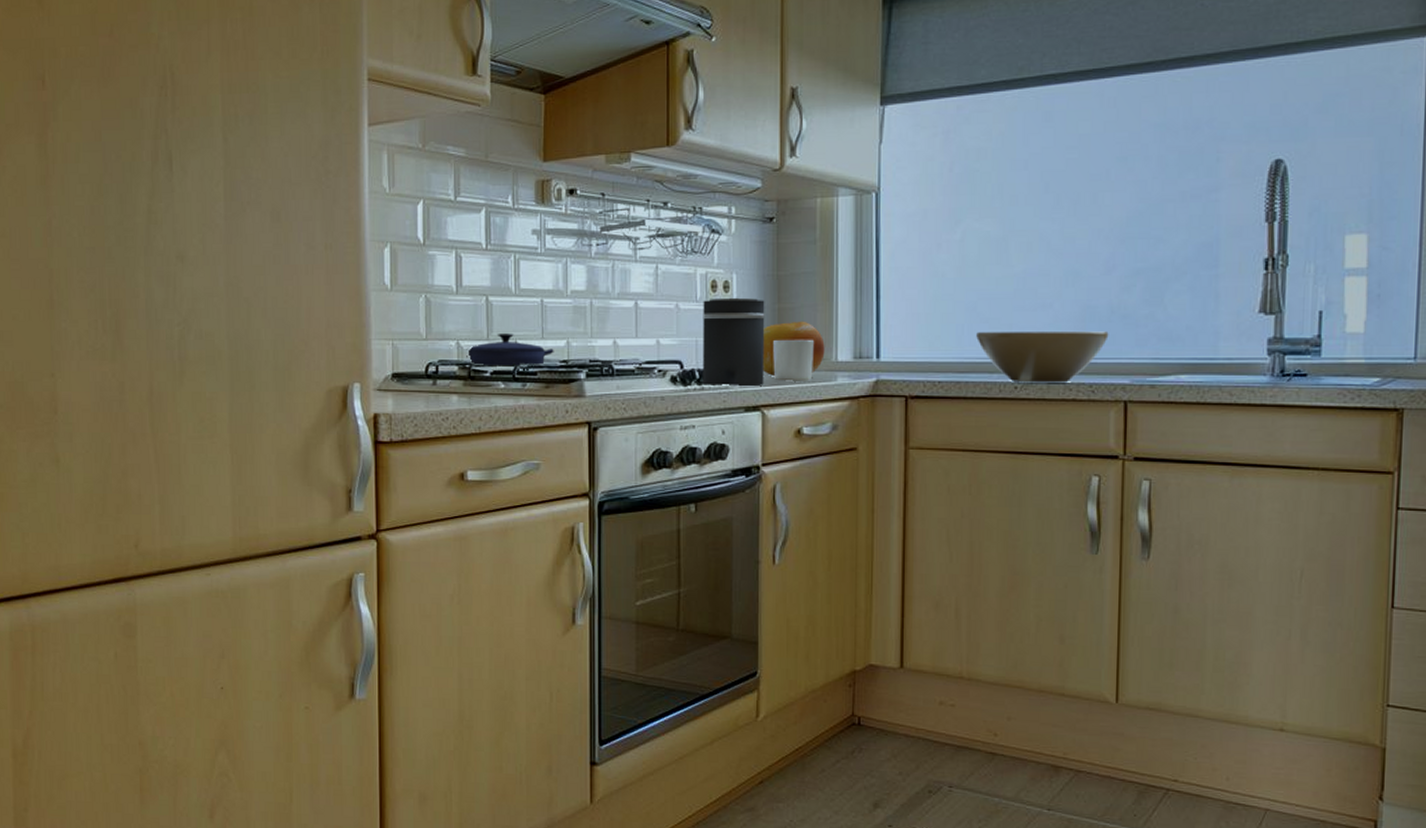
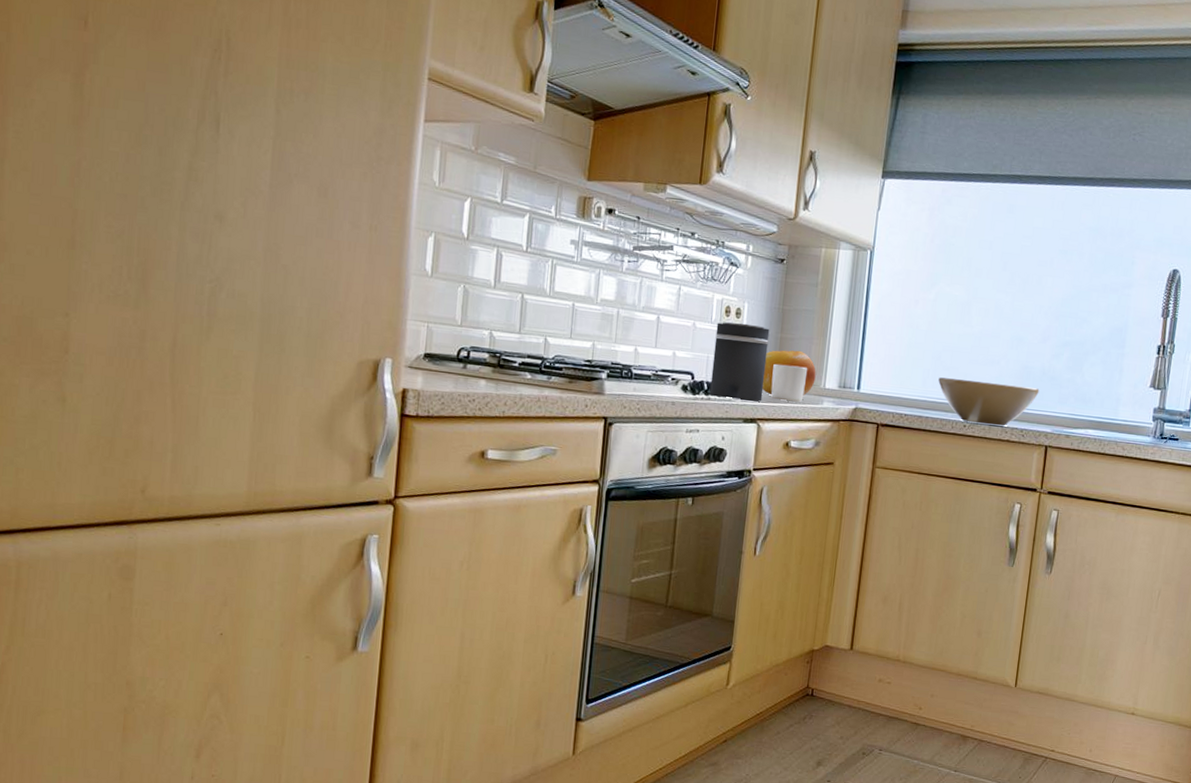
cooking pot: present [466,332,554,365] -> none [497,328,580,361]

